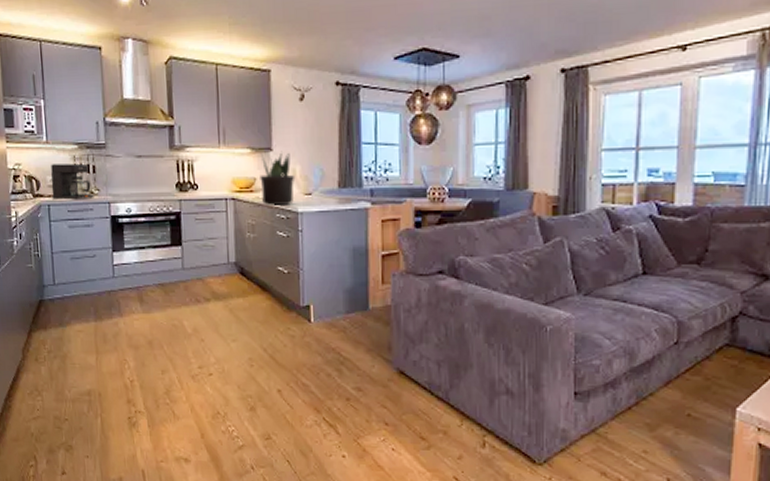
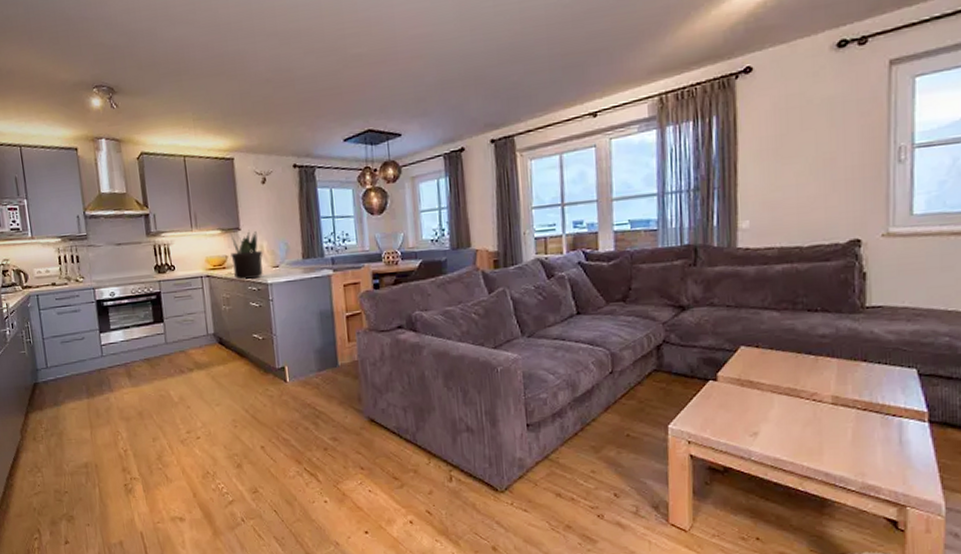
coffee maker: present [50,163,94,200] -> none [37,254,80,290]

